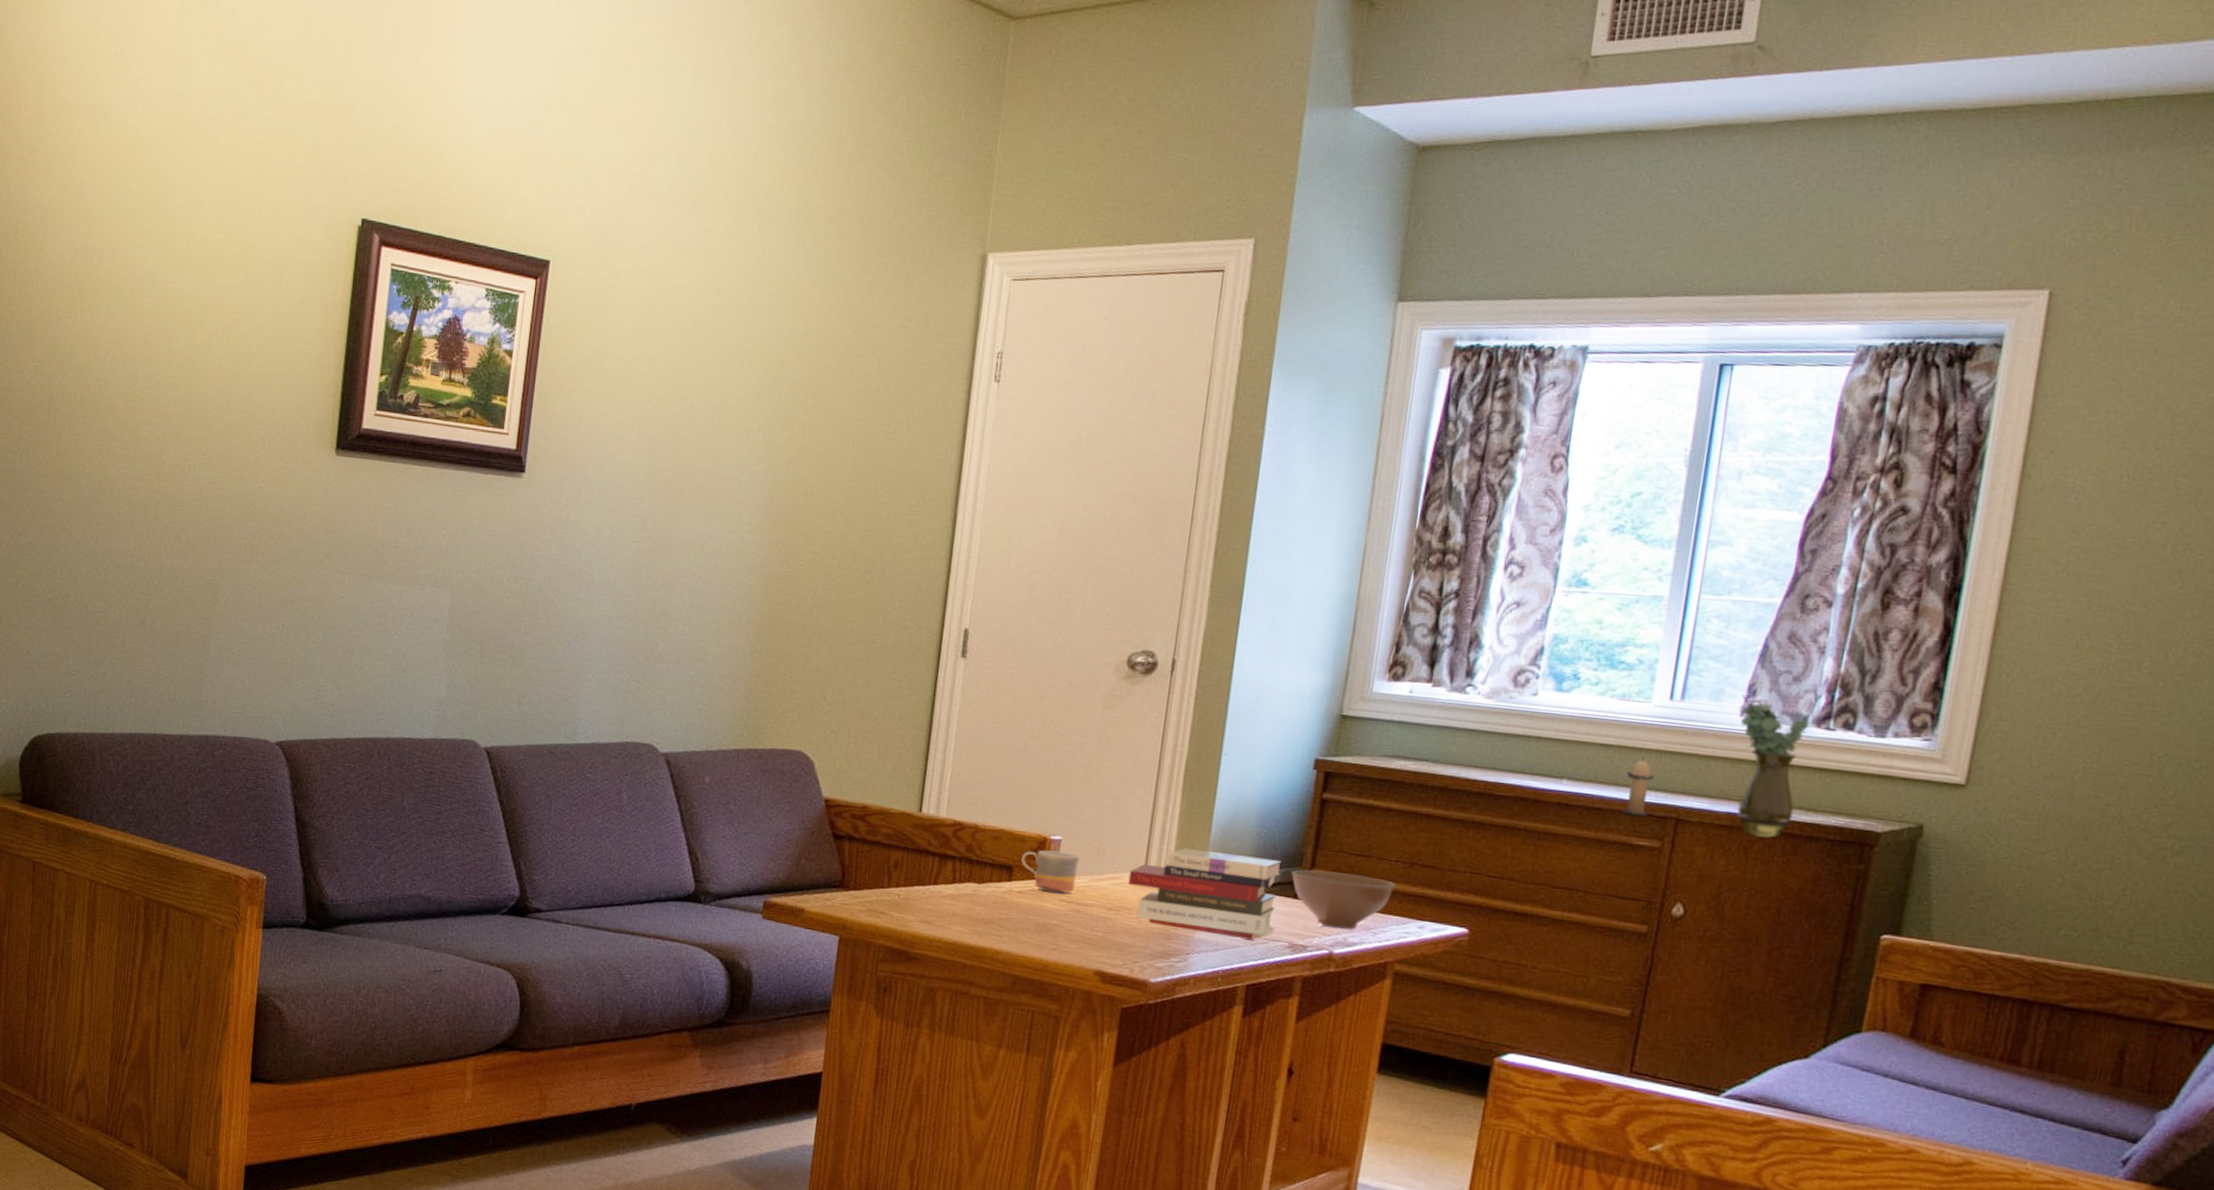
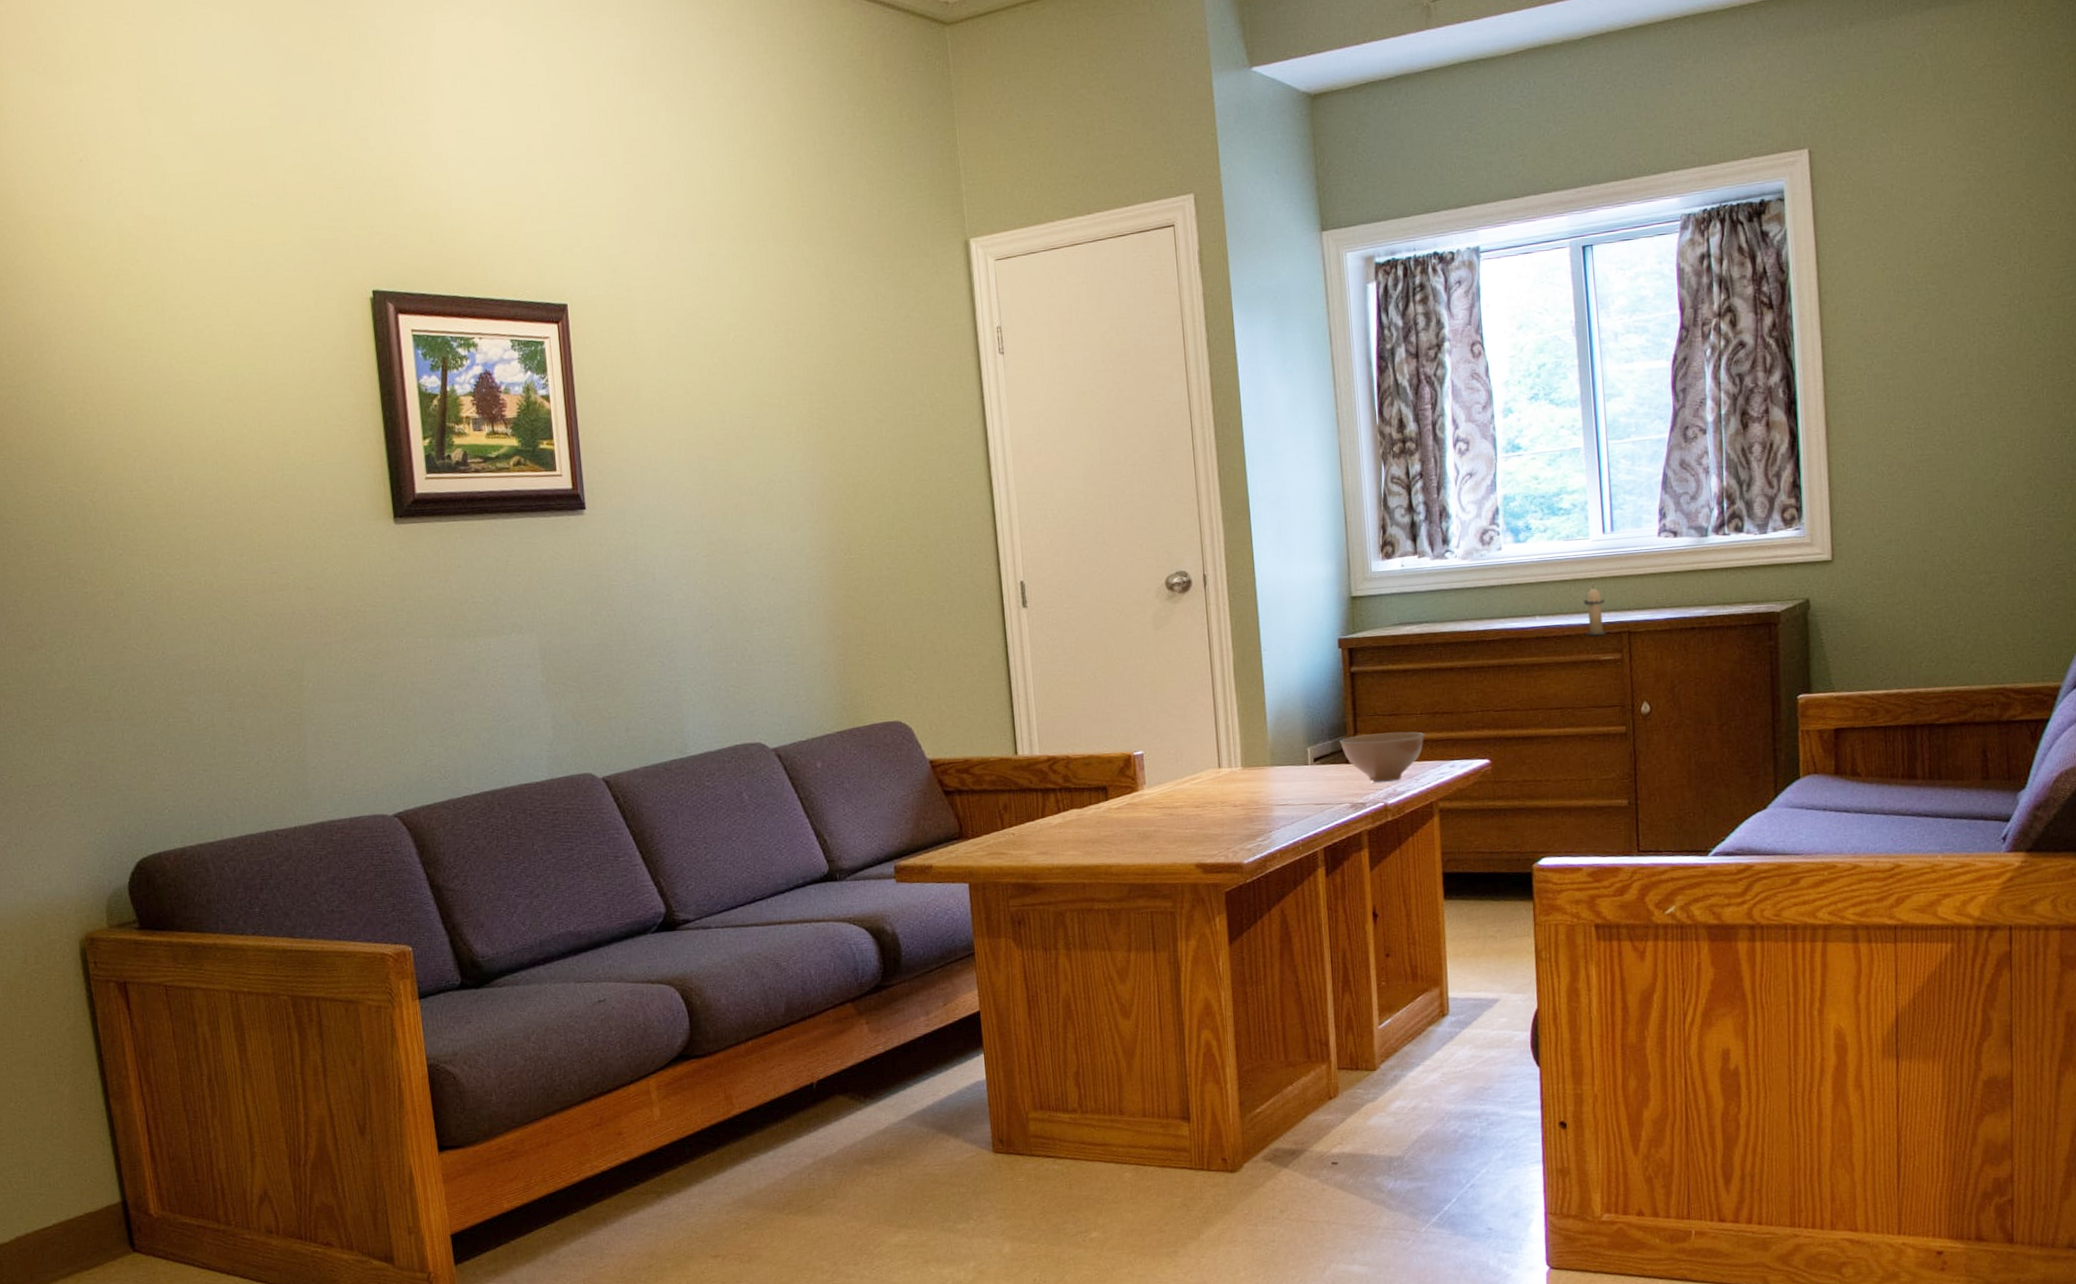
mug: present [1021,850,1080,893] -> none [1113,764,1163,803]
books: present [1128,848,1282,941] -> none [1206,733,1337,812]
vase: present [1737,694,1809,838] -> none [1656,518,1714,634]

